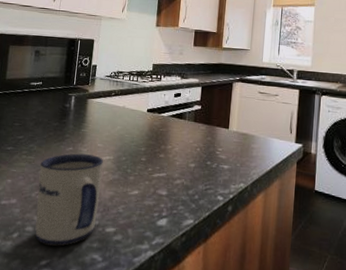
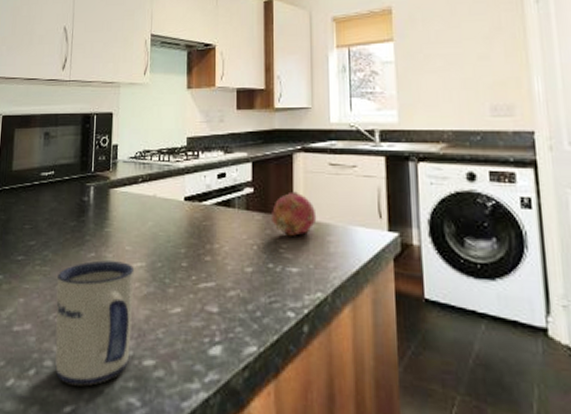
fruit: none [212,110,246,143] -> present [272,191,317,236]

